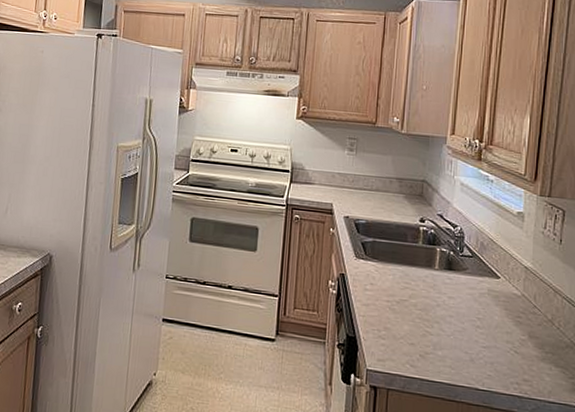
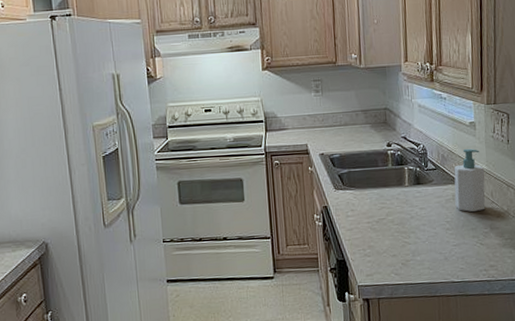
soap bottle: none [490,240,529,314] -> present [454,148,486,212]

